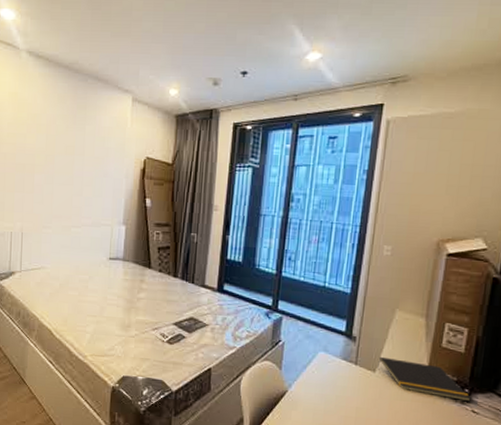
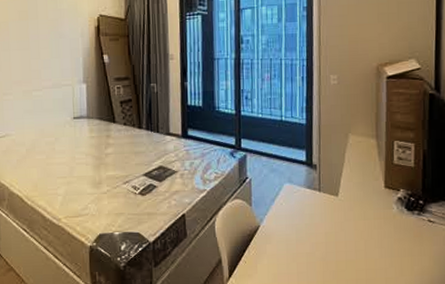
notepad: present [378,356,471,402] -> none [339,180,426,213]

